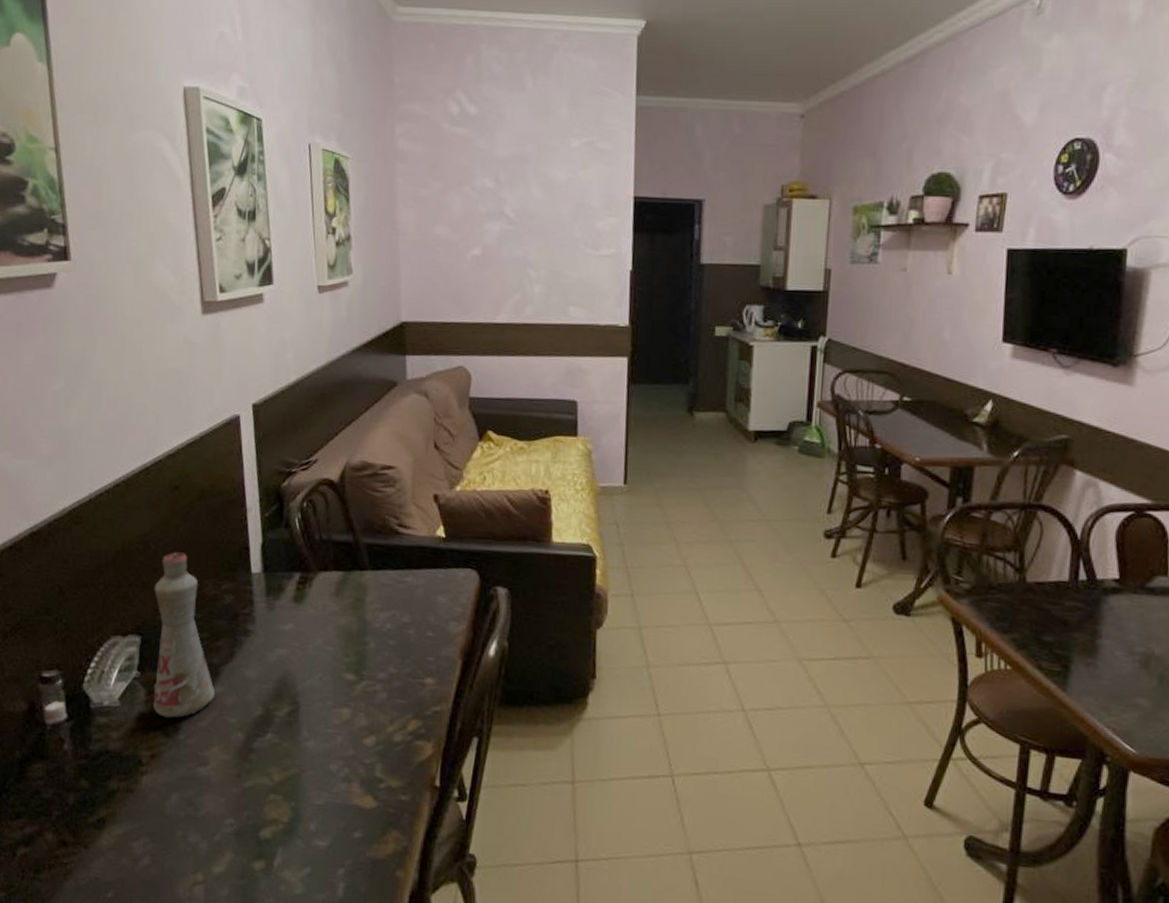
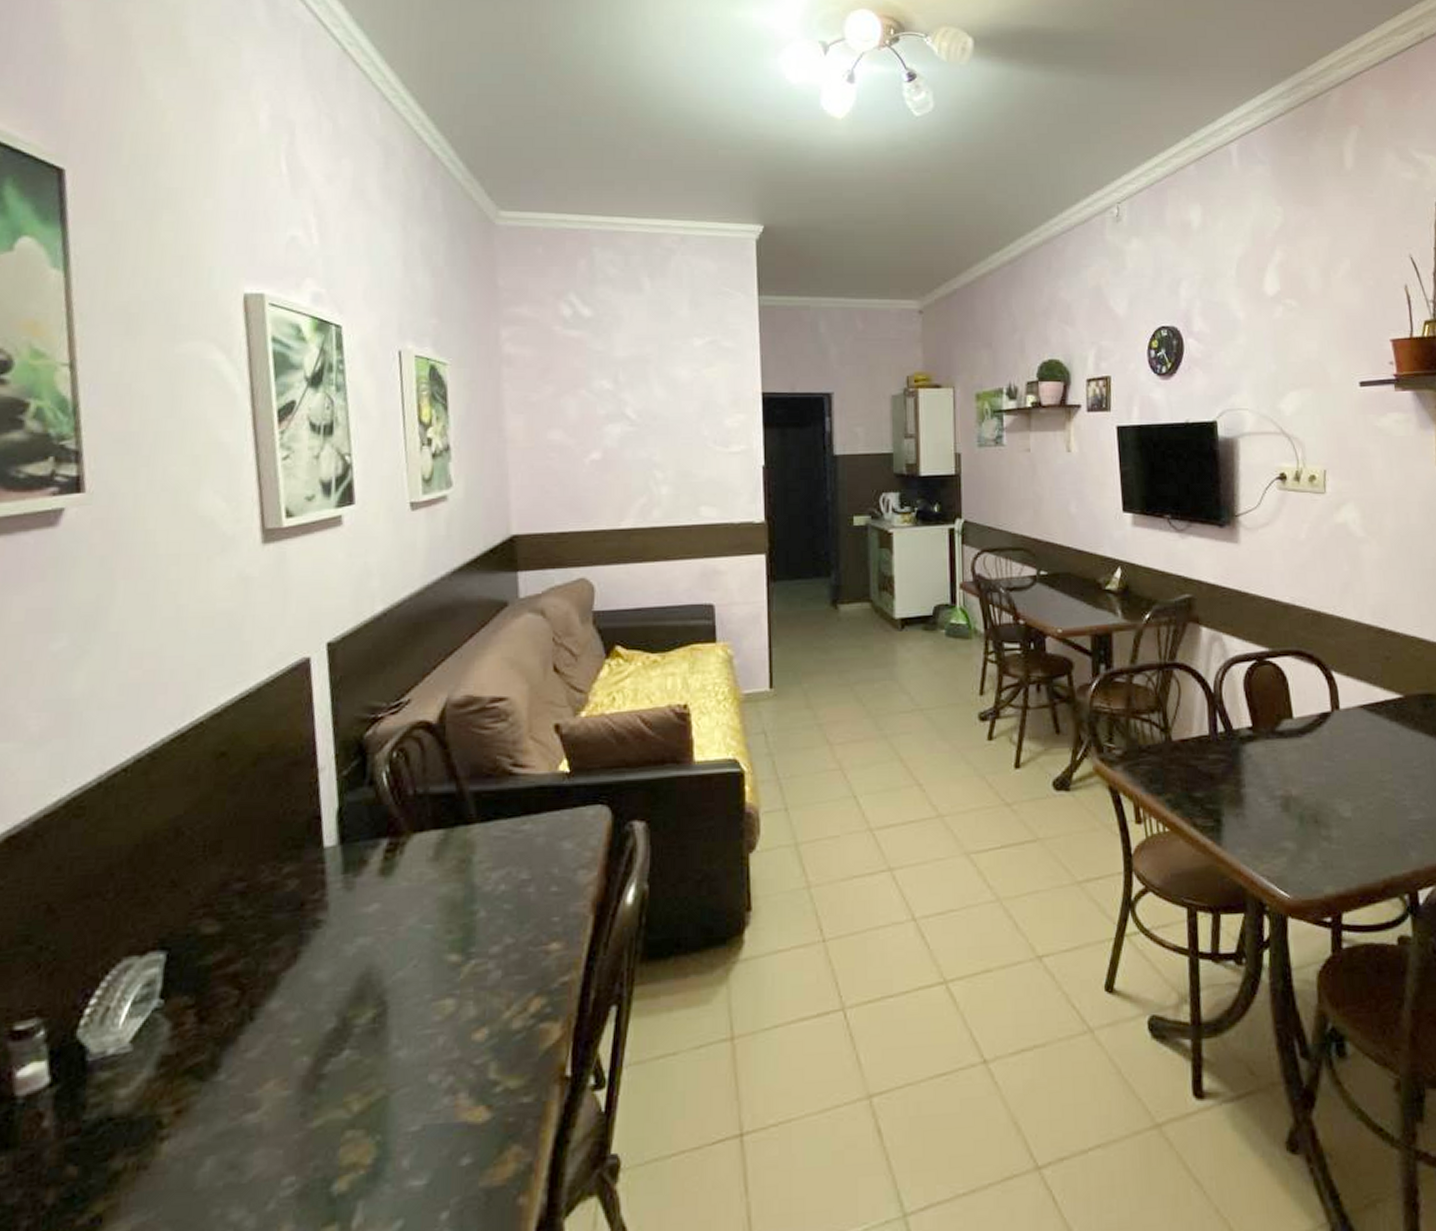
bottle: present [153,552,216,718] -> none [181,834,272,1055]

